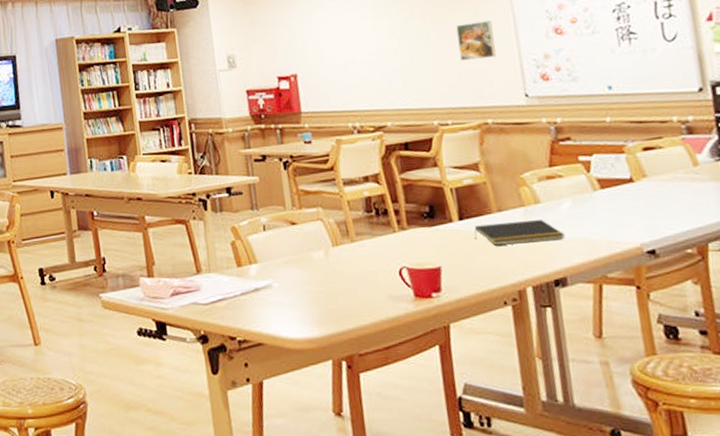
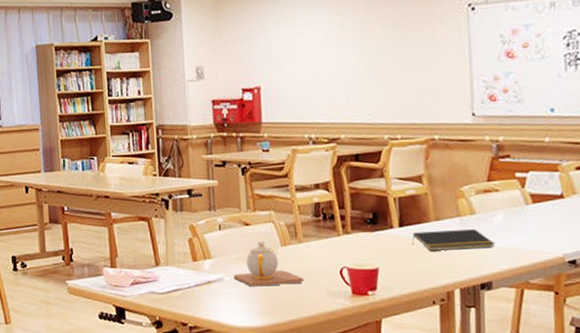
teapot: none [282,241,361,293] -> present [233,241,304,287]
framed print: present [456,20,496,61] -> none [414,42,449,80]

